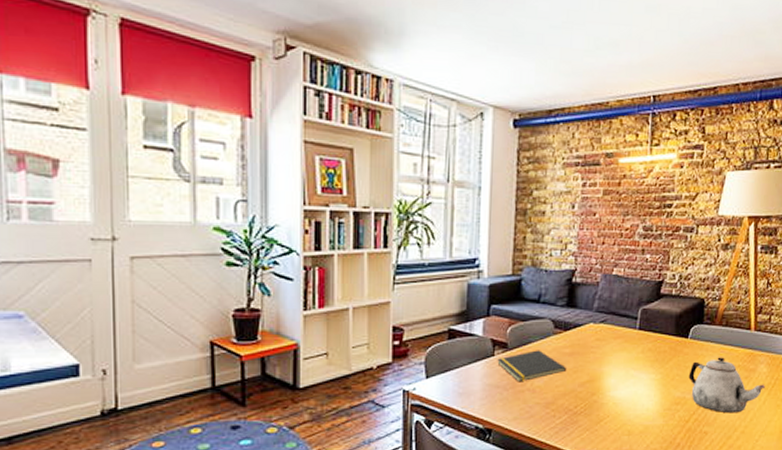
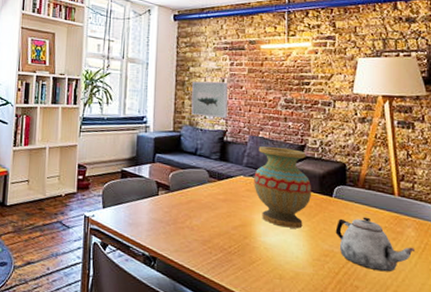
notepad: present [497,350,566,383] -> none [161,194,220,220]
wall art: none [534,208,579,254] -> present [191,81,228,118]
vase: none [604,285,668,378] -> present [254,146,312,229]

